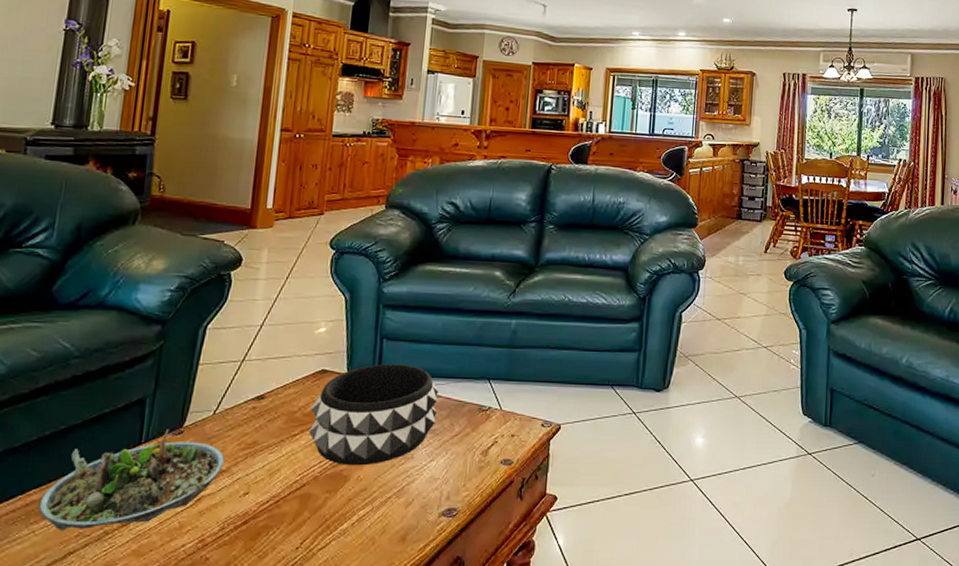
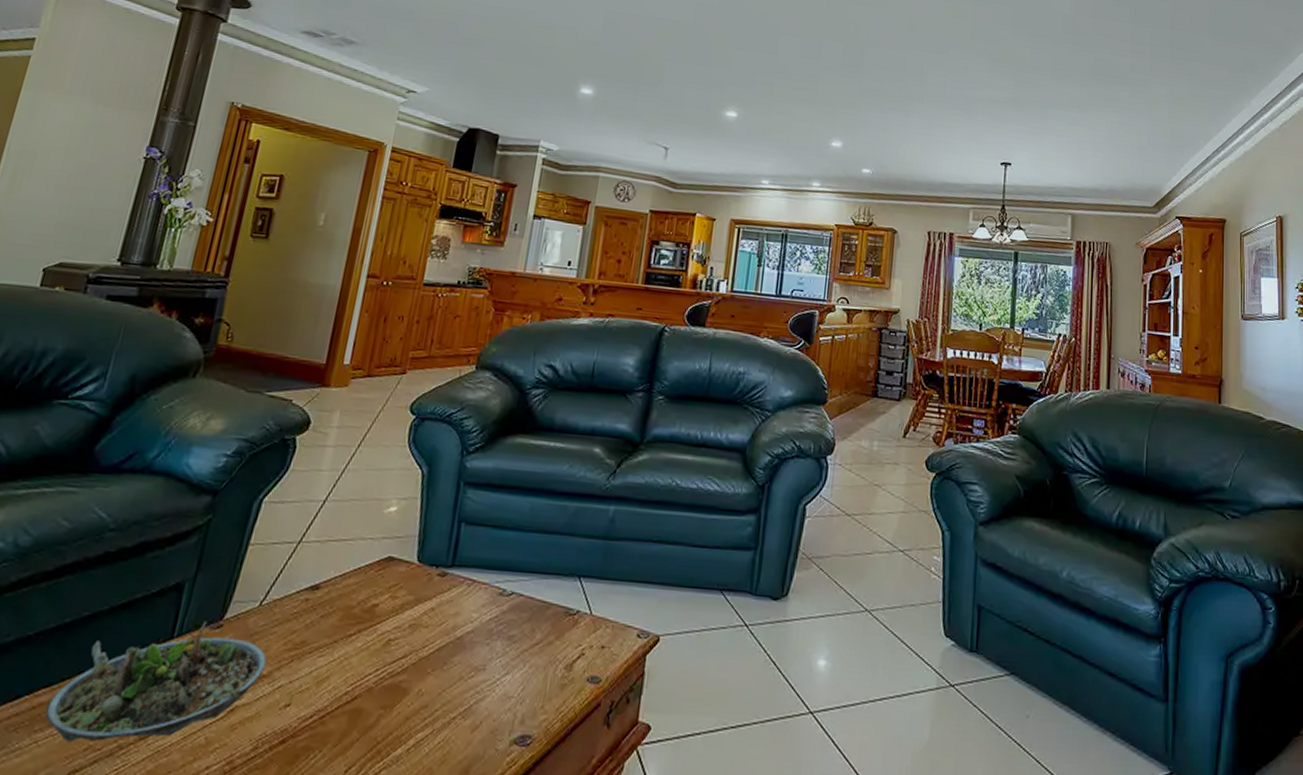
decorative bowl: present [309,364,439,466] -> none [367,552,521,677]

